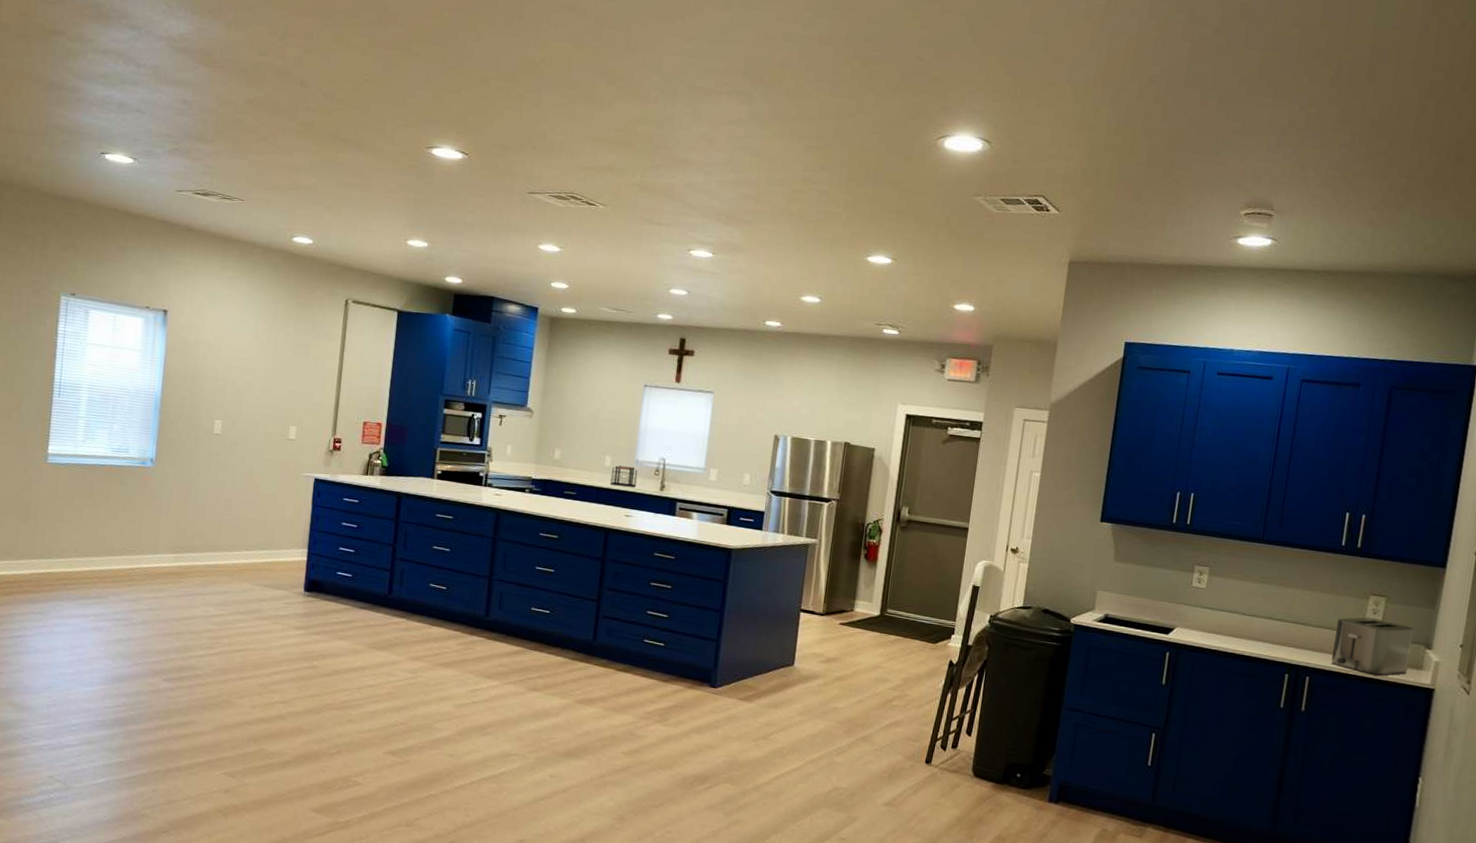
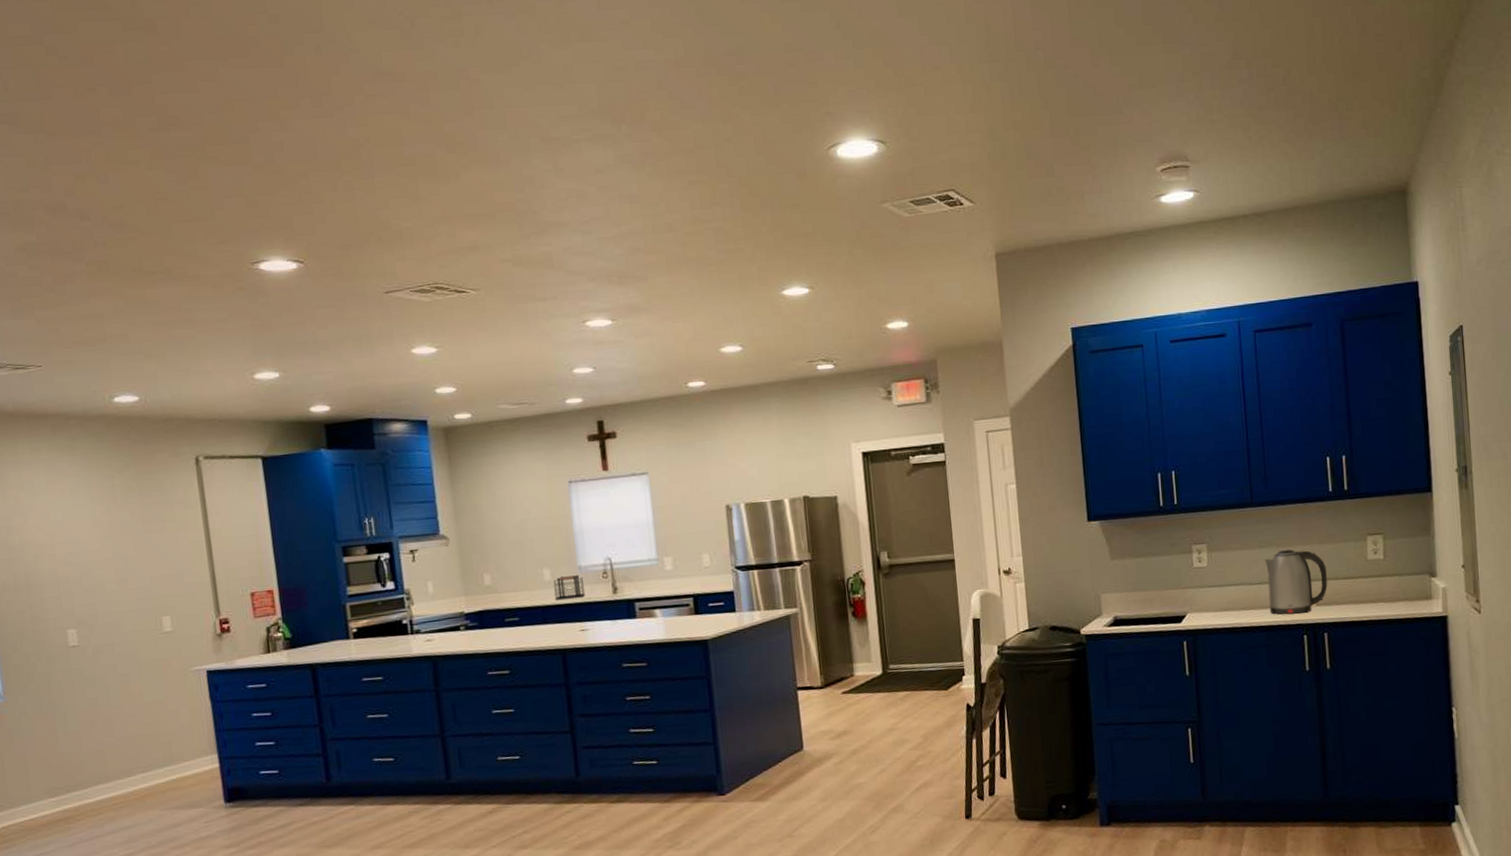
kettle: none [1257,589,1323,654] -> present [1265,549,1328,615]
toaster: present [1331,617,1414,676] -> none [1341,558,1419,617]

